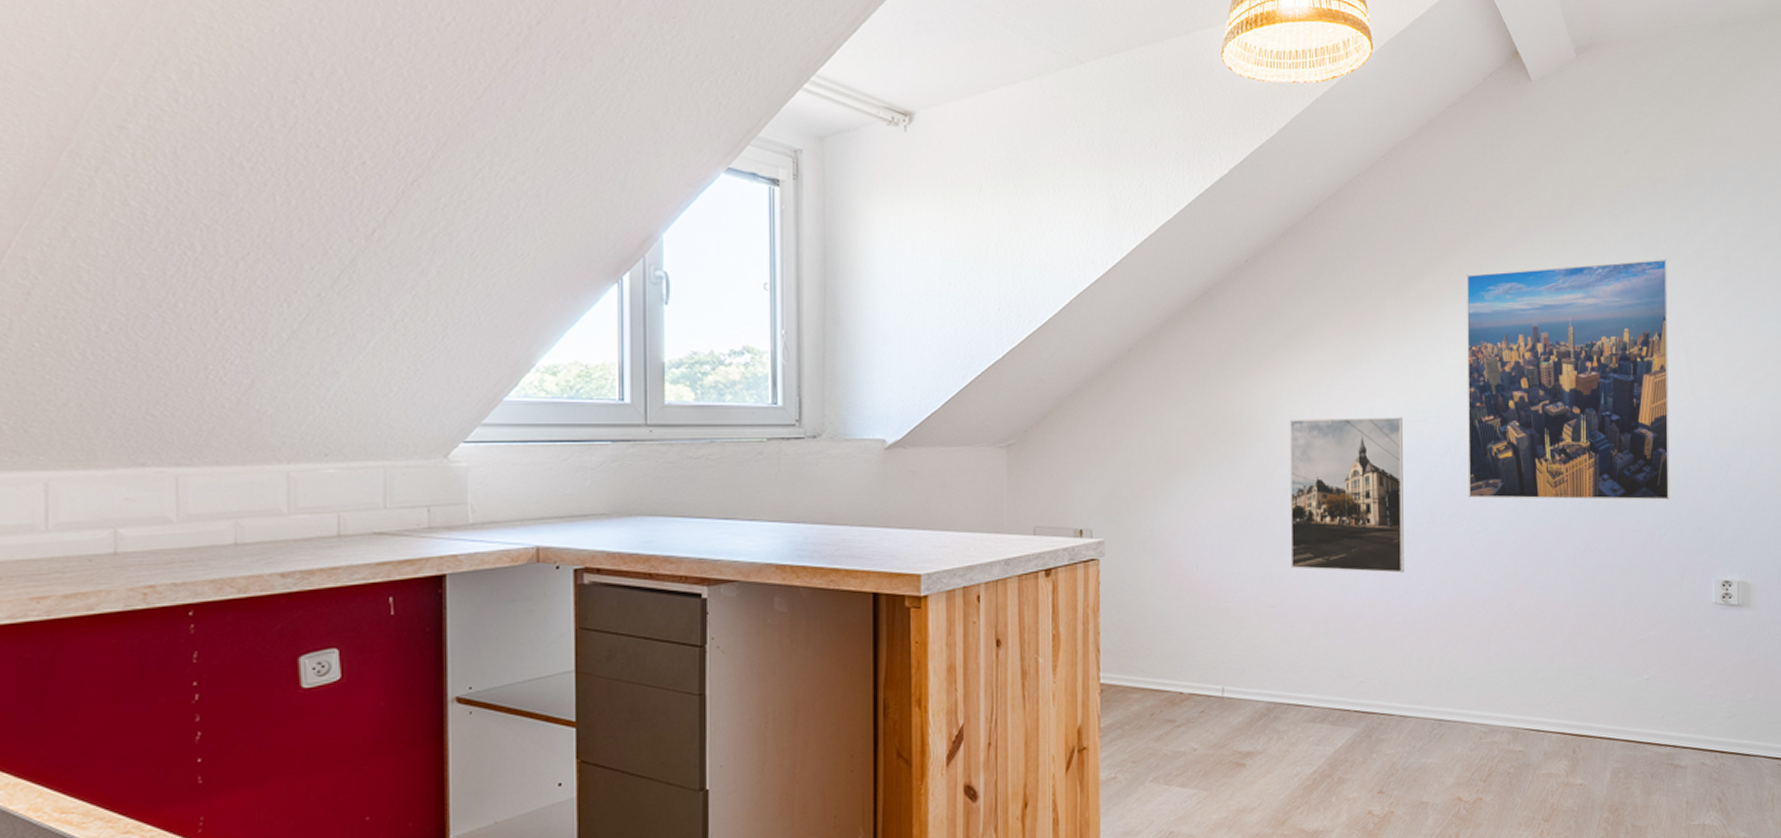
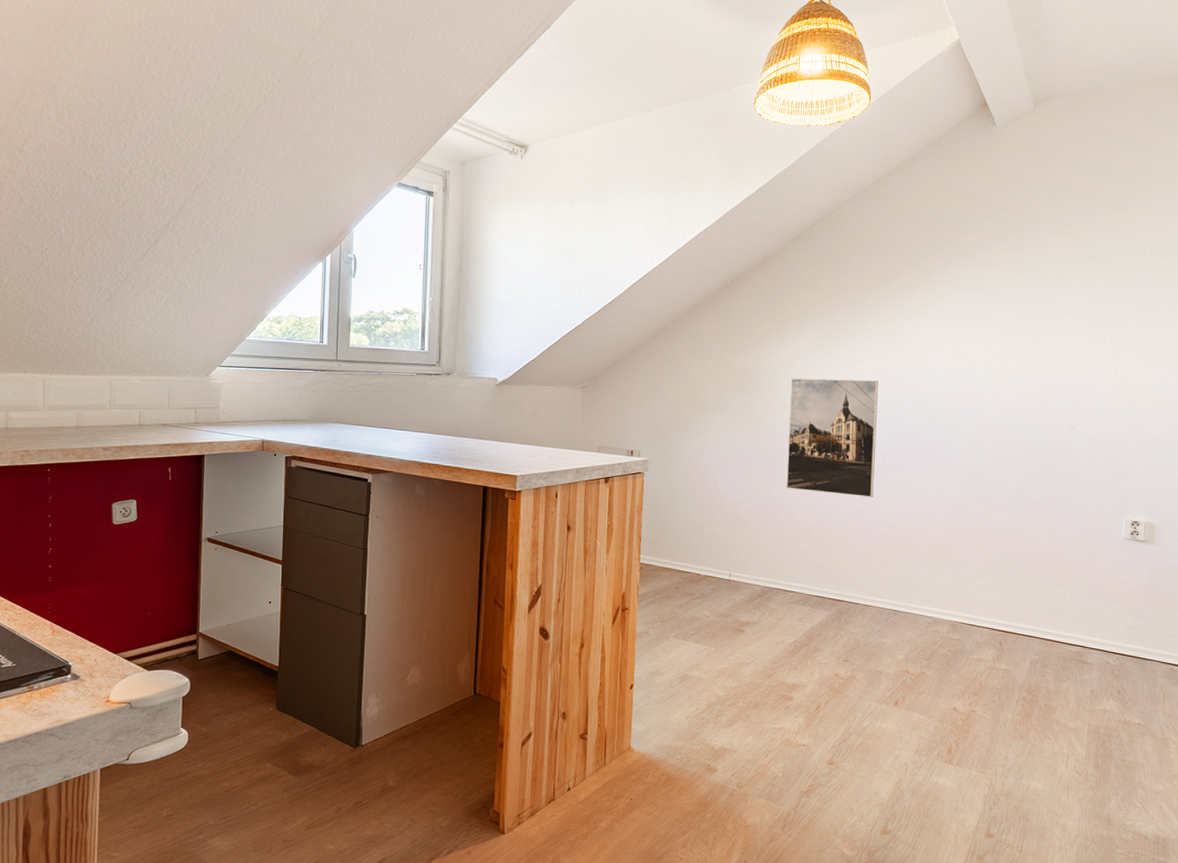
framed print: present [1467,259,1670,500] -> none [927,266,1100,455]

